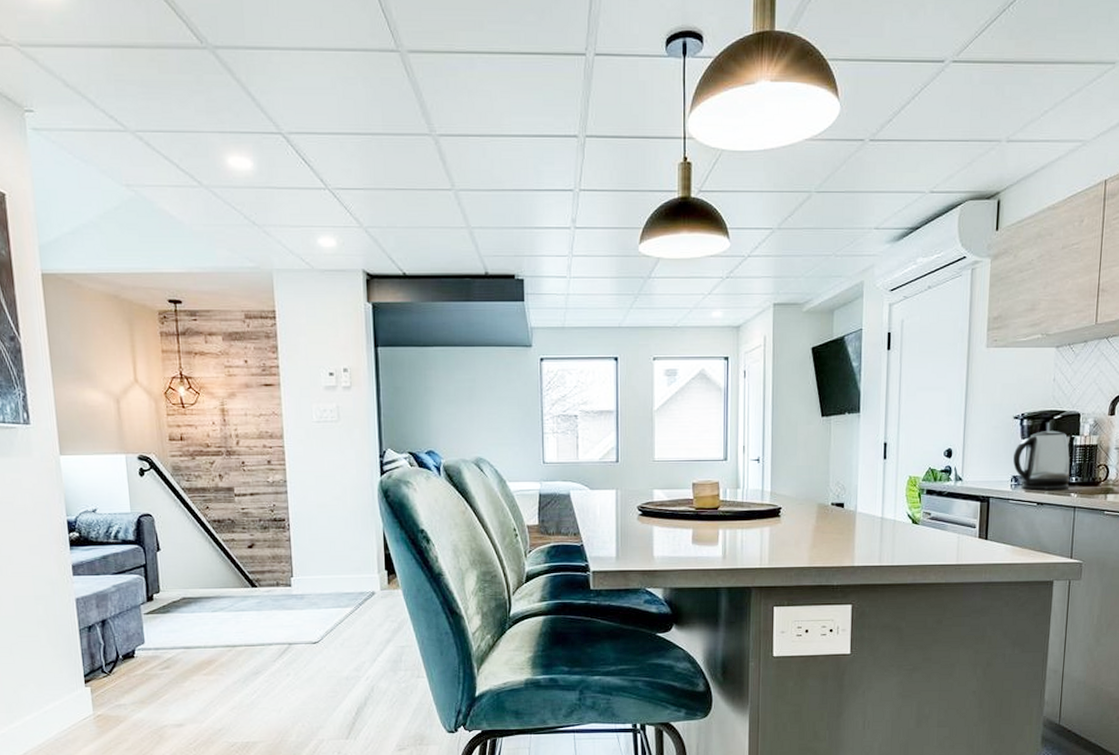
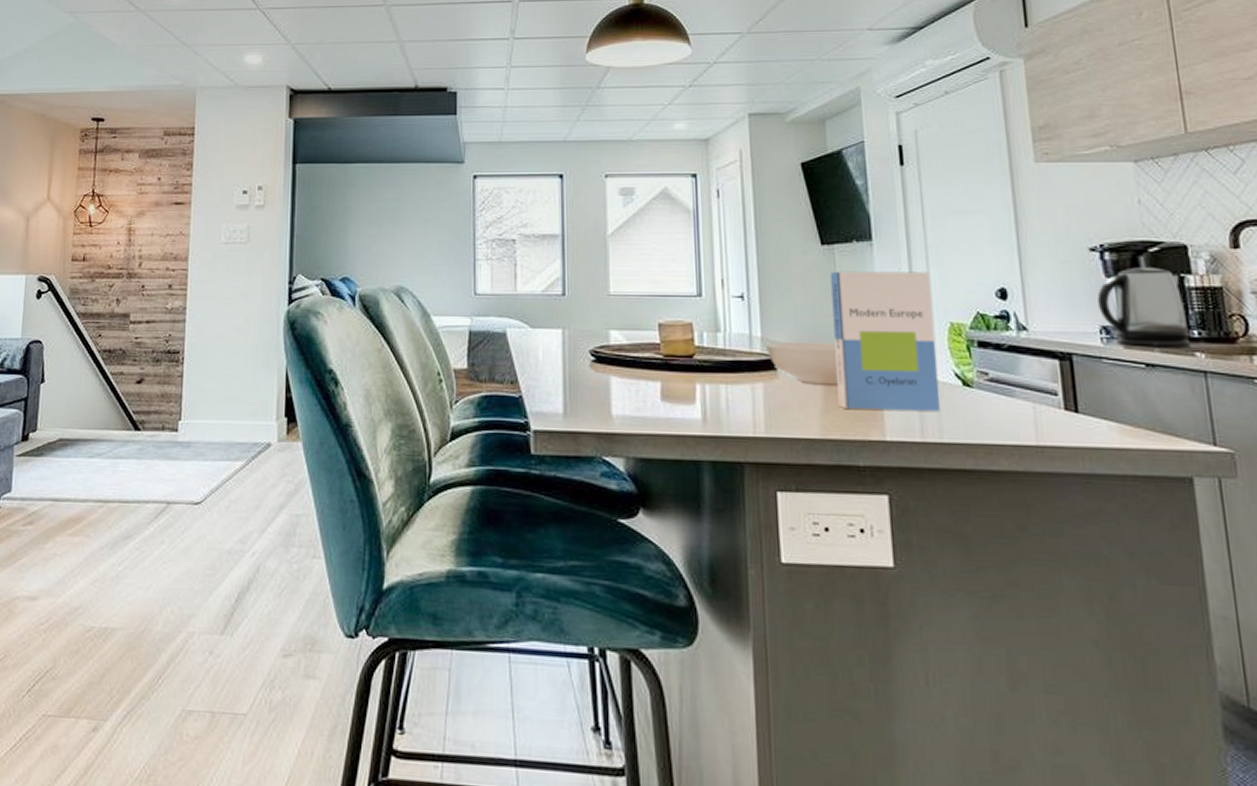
bowl: none [773,495,826,527] -> present [764,342,839,385]
book: none [823,437,900,545] -> present [831,271,941,412]

